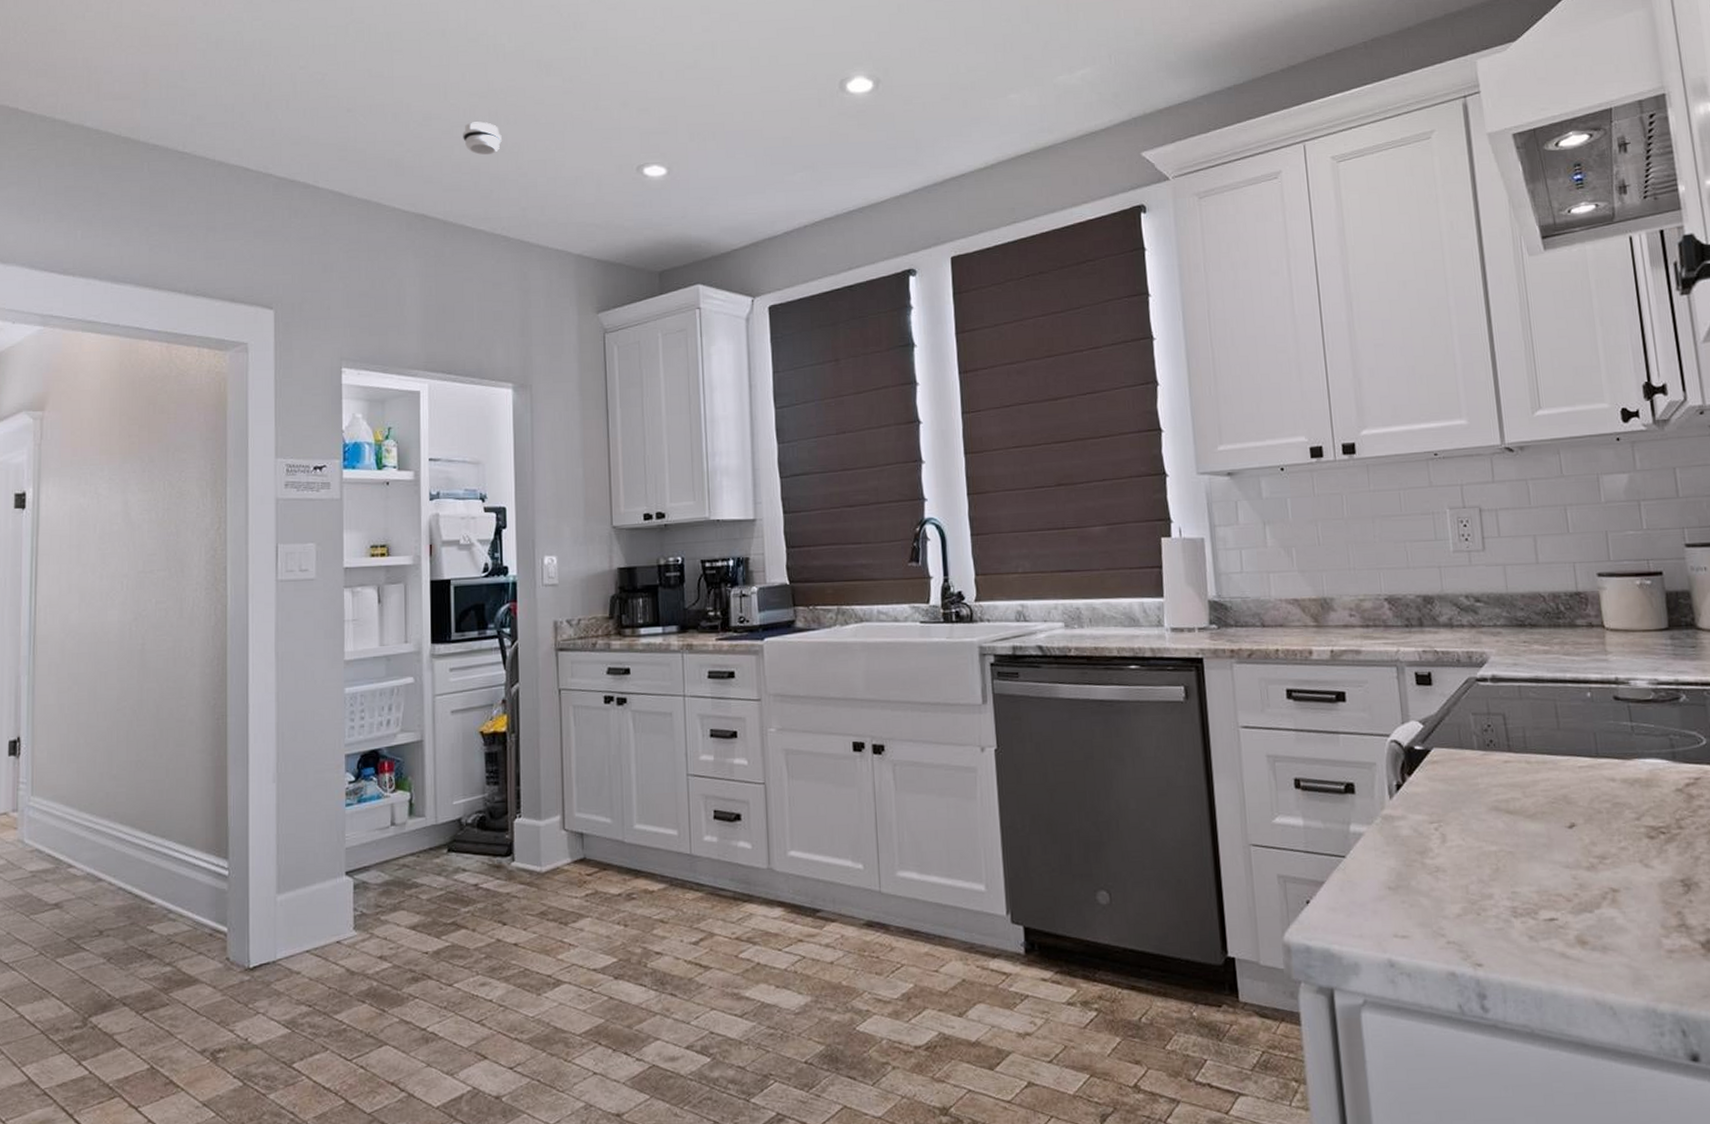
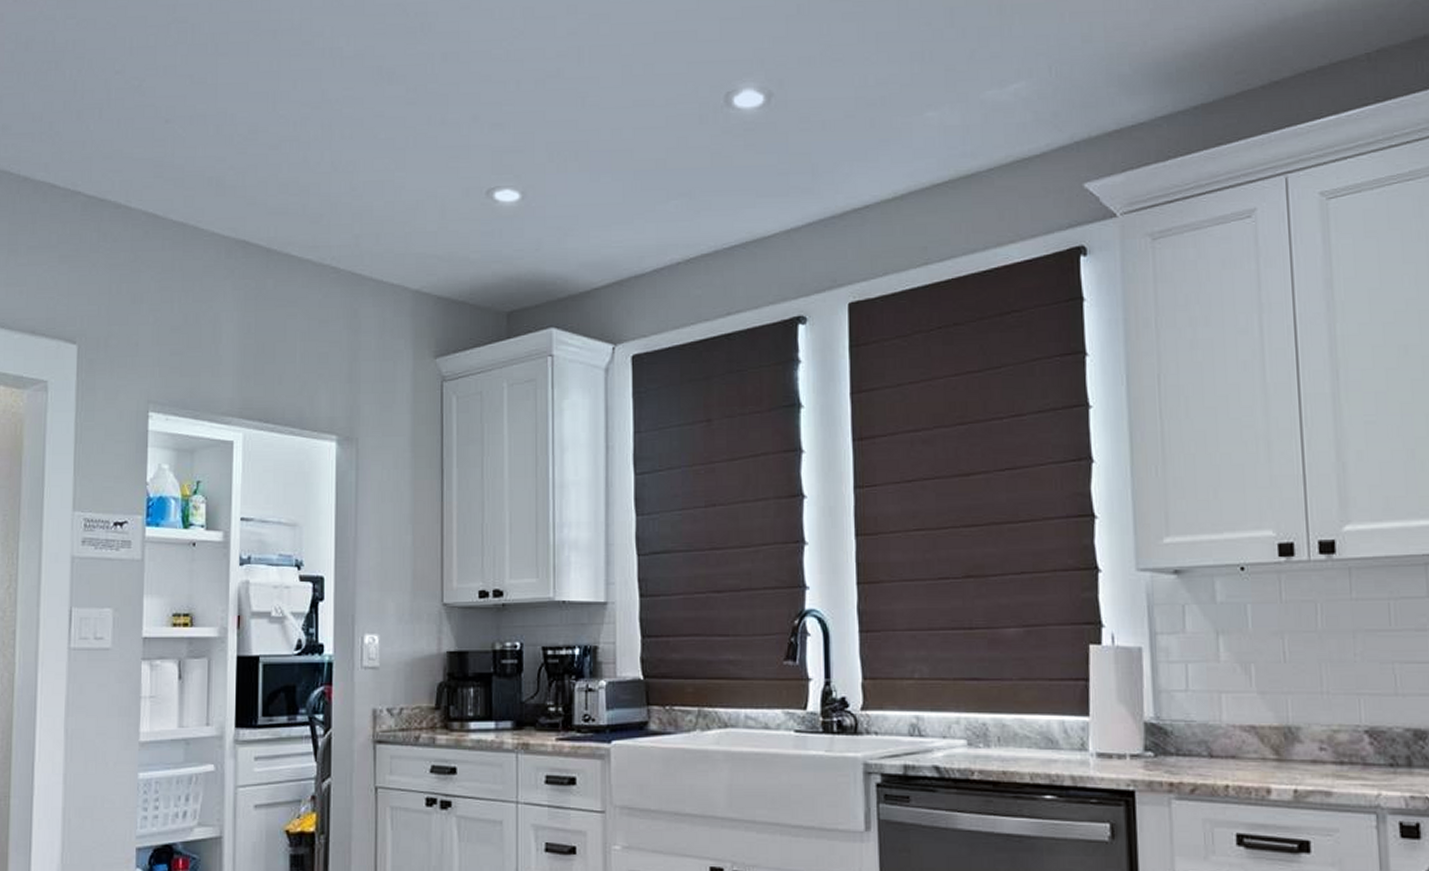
smoke detector: present [463,121,502,155] -> none [292,136,335,175]

